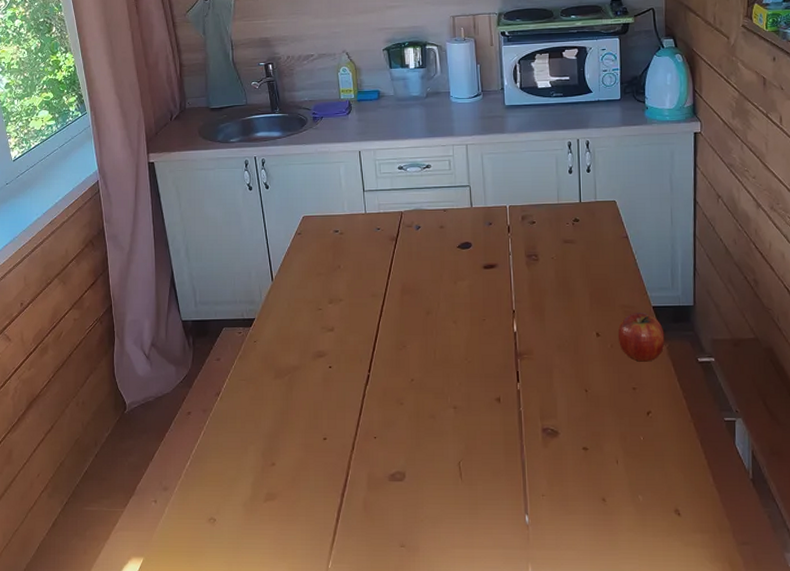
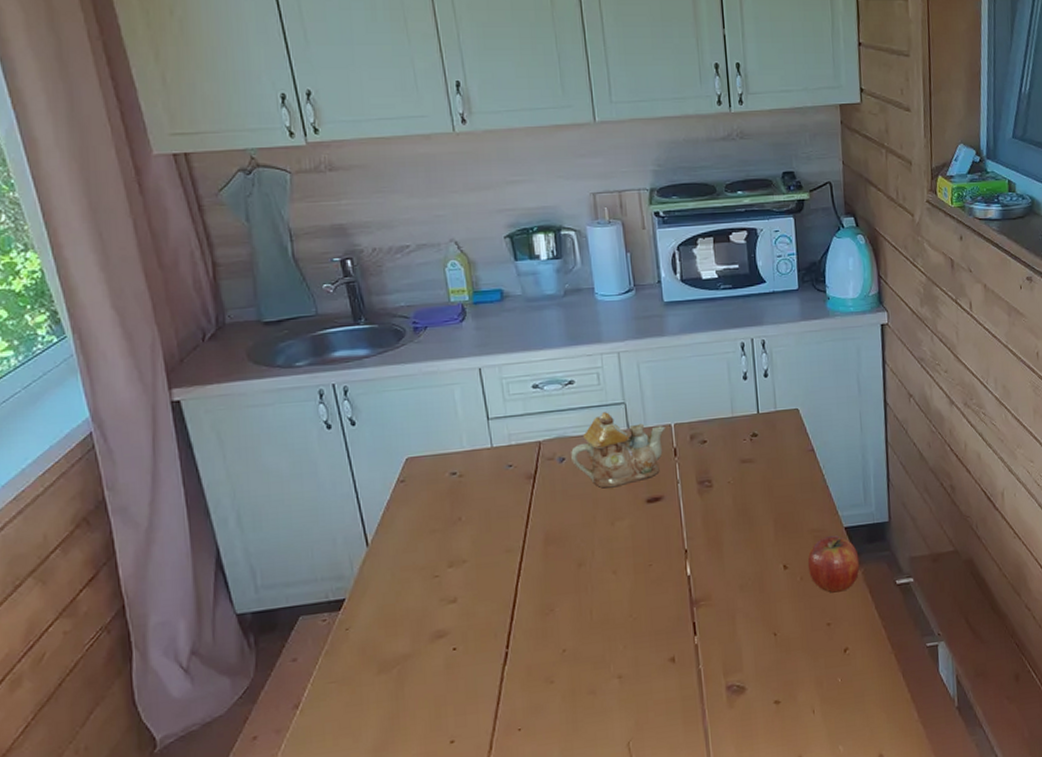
teapot: none [425,192,502,254] -> present [571,412,665,489]

